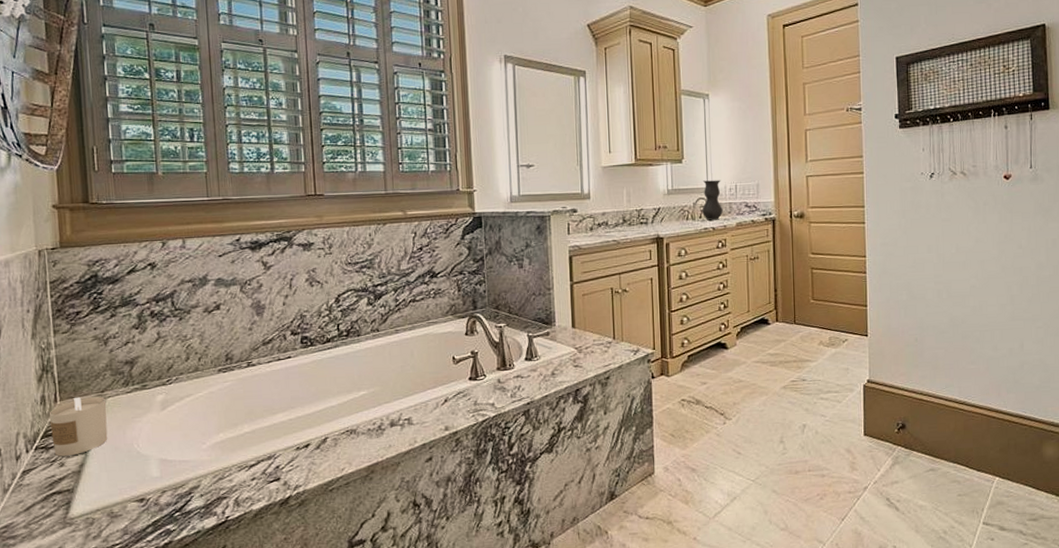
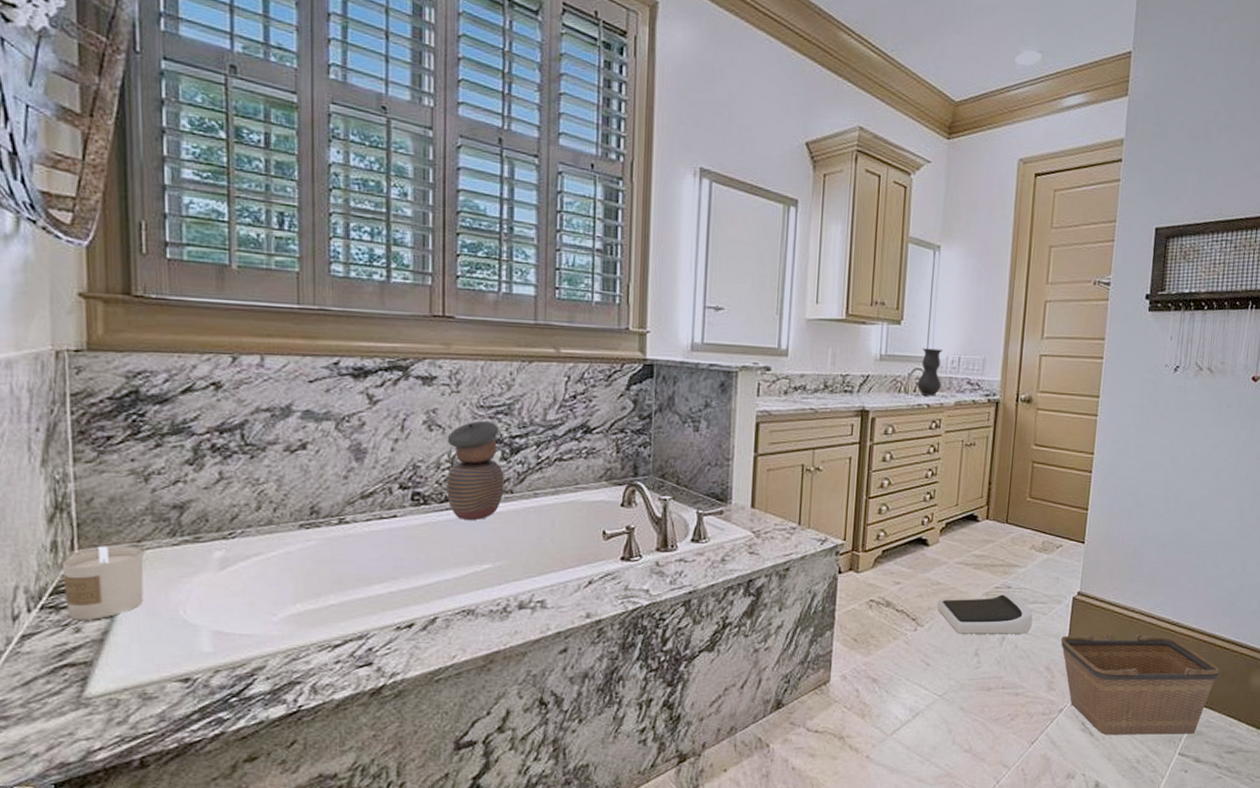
figurine: none [325,274,372,356] -> present [447,420,504,521]
scale: none [741,384,829,424] -> present [937,592,1033,634]
bicycle basket: none [857,414,1012,509] -> present [1061,634,1220,735]

